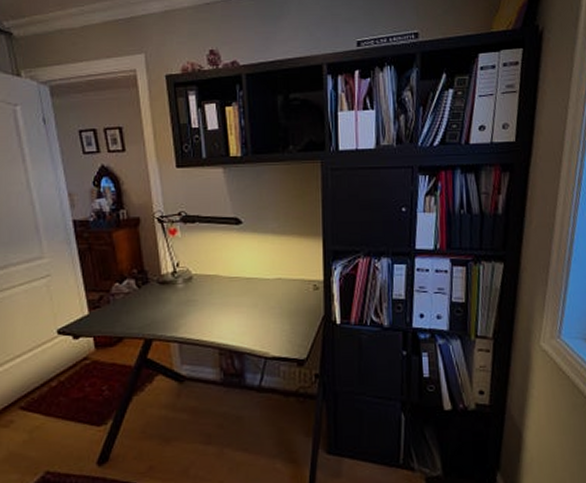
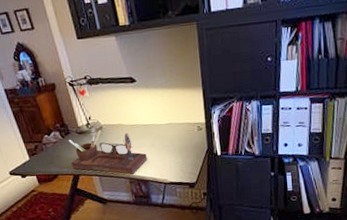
desk organizer: none [144,280,247,345] -> present [68,129,148,175]

